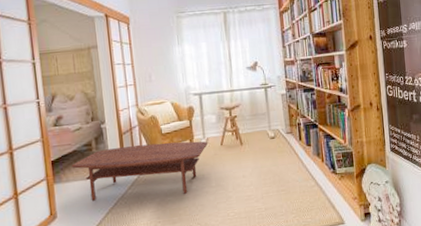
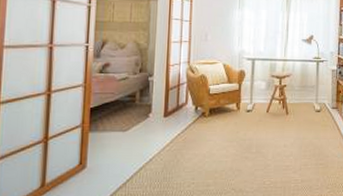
coffee table: present [71,141,207,201] -> none [111,103,253,157]

